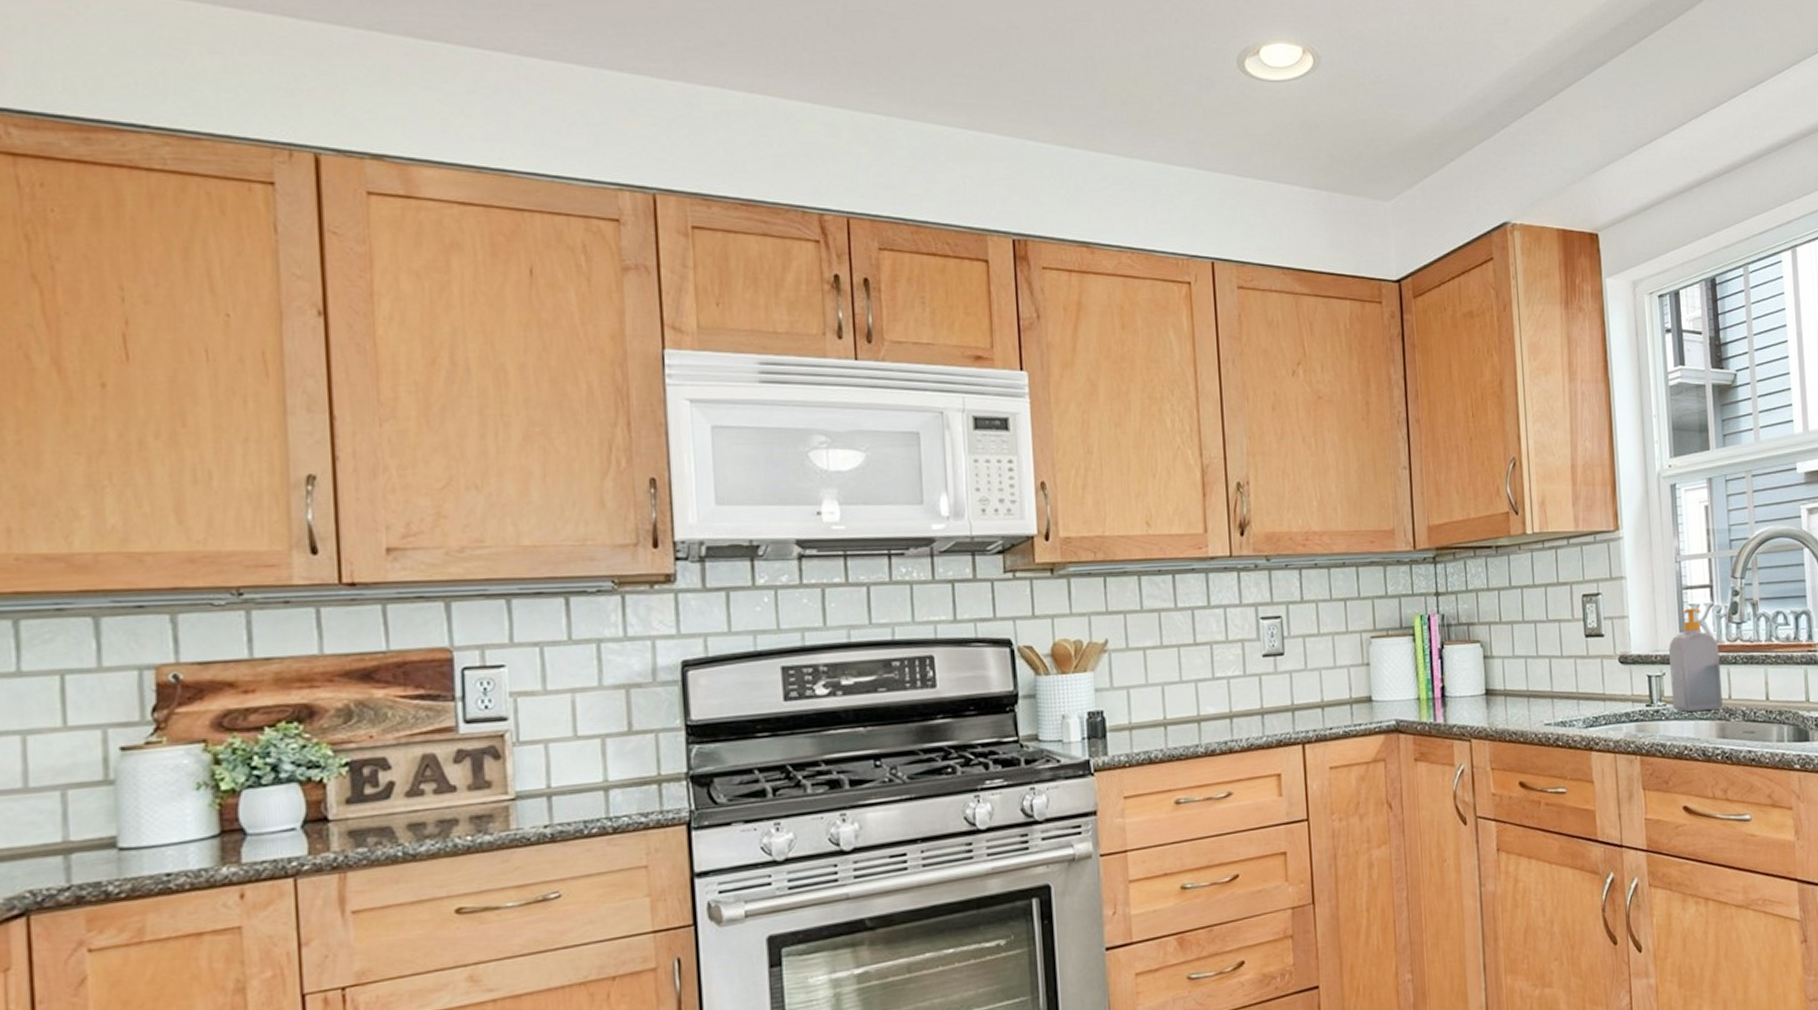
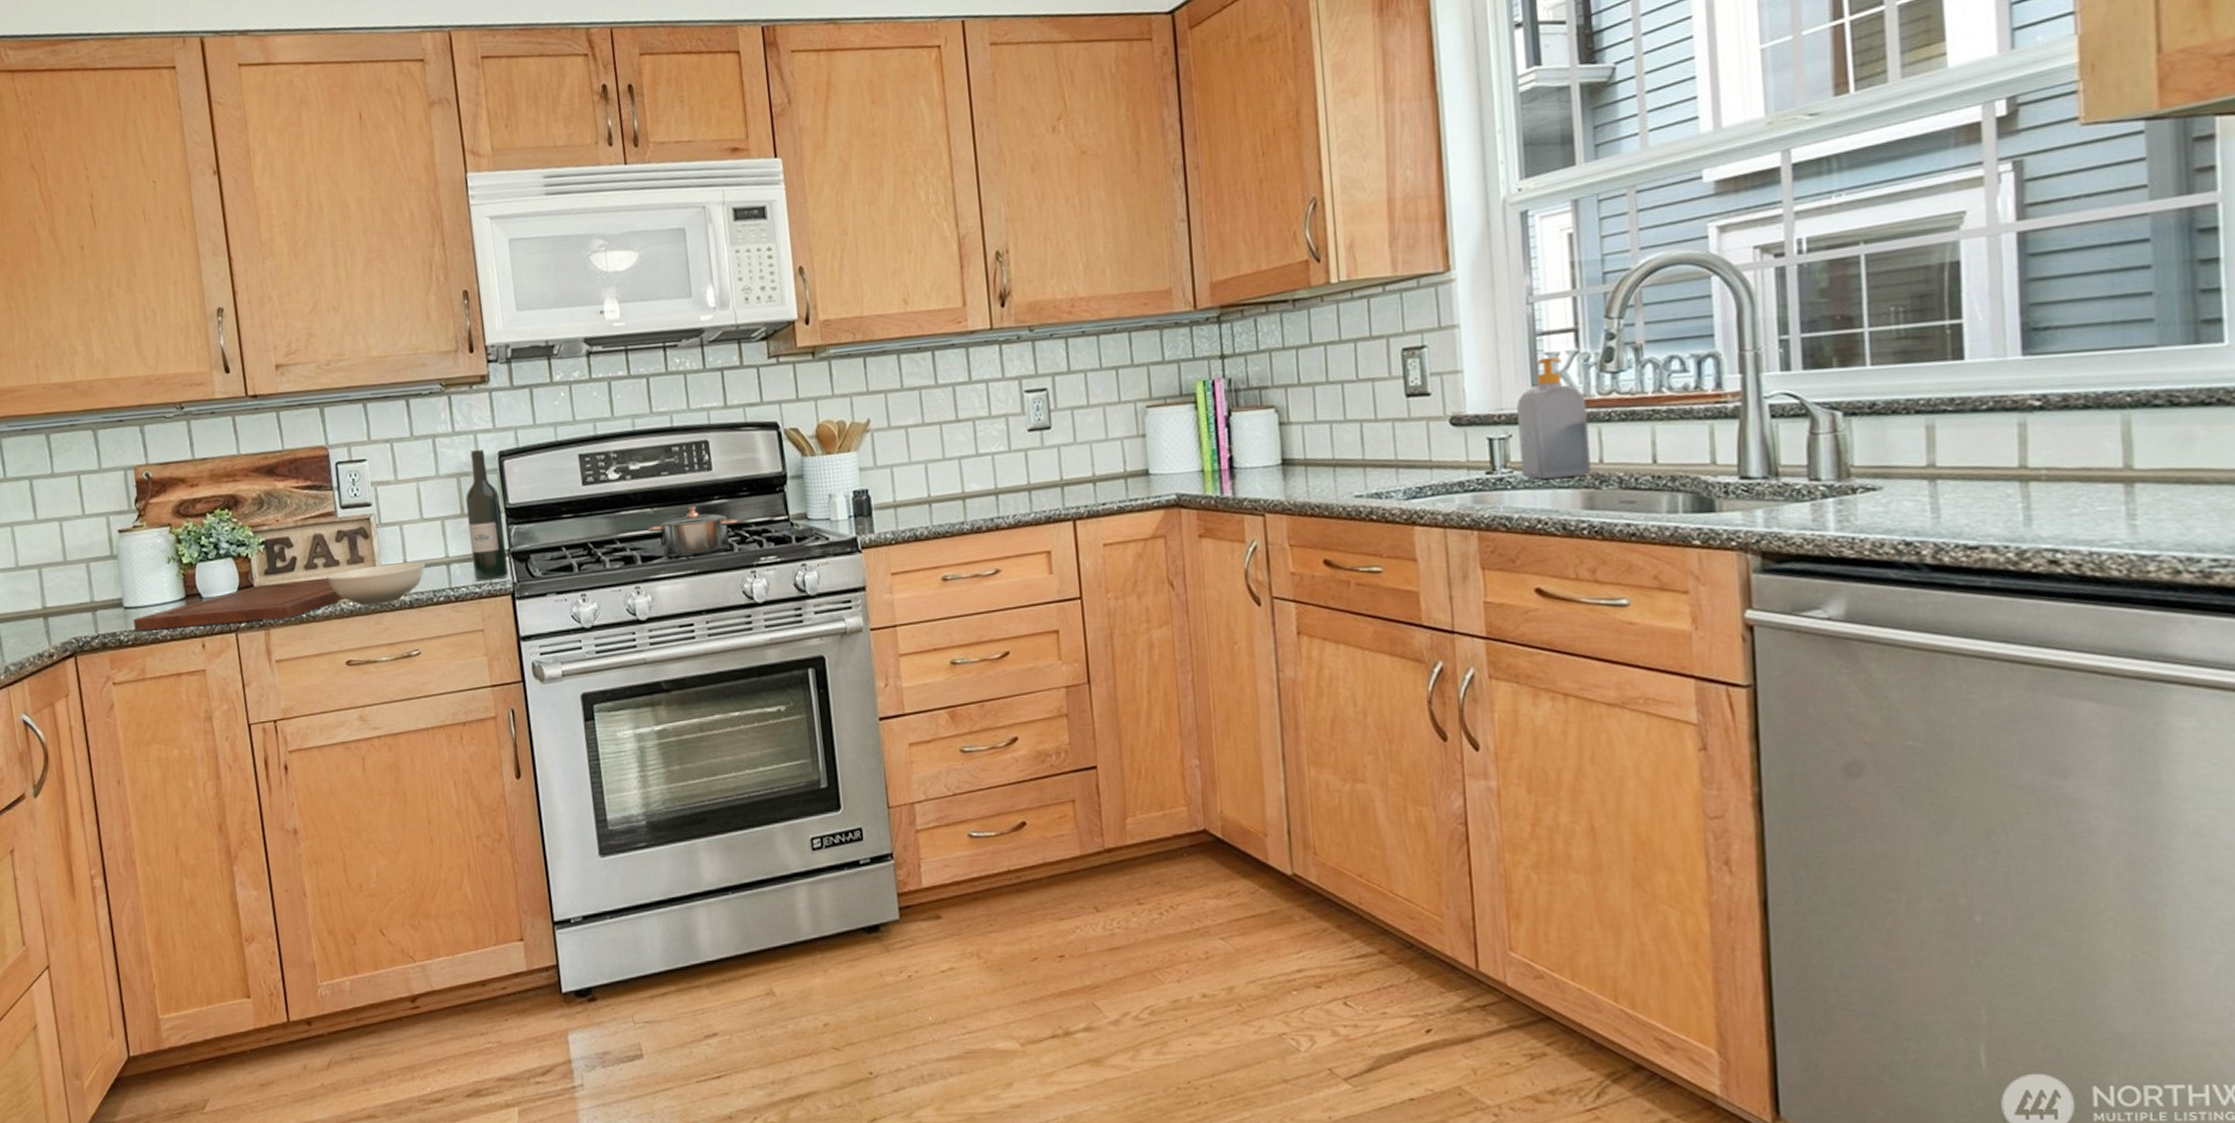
cutting board: none [132,808,462,879] -> present [133,579,346,631]
bowl: none [437,787,576,840] -> present [327,562,425,606]
wine bottle: none [634,658,685,810] -> present [465,450,509,582]
cooking pot: none [859,725,966,782] -> present [647,505,741,558]

